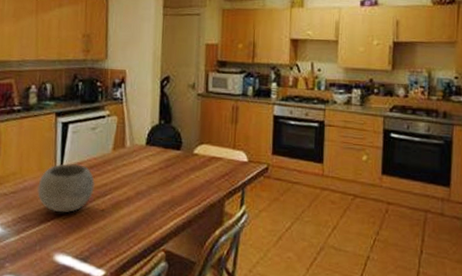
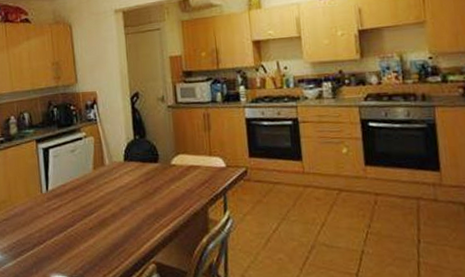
bowl: present [37,163,95,213] -> none [27,186,80,235]

